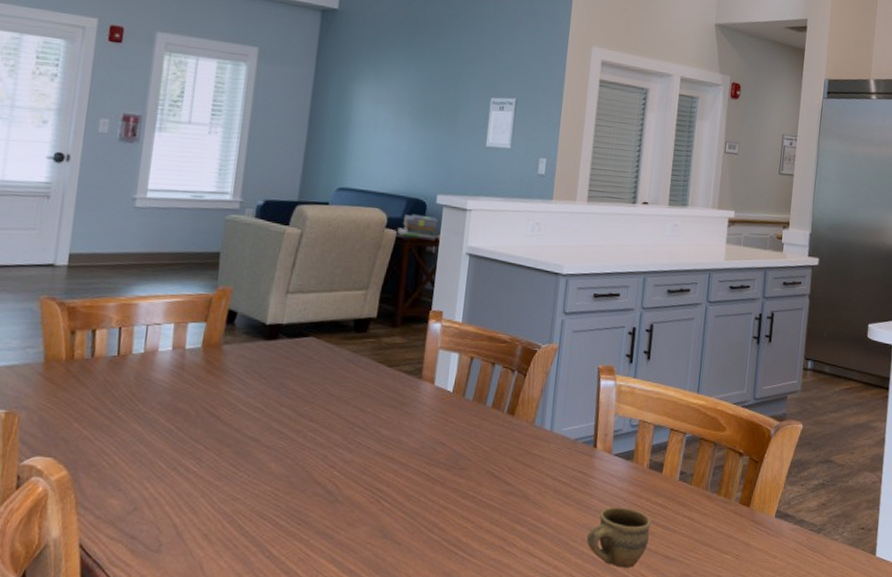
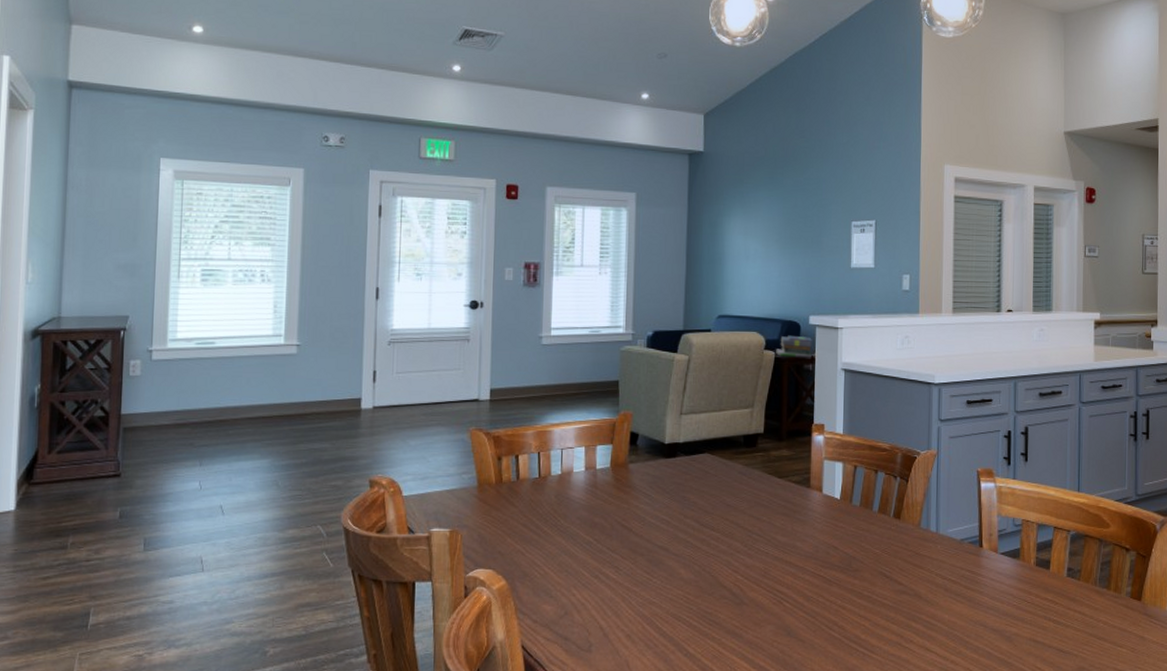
cup: present [586,507,652,568] -> none [980,603,1043,661]

